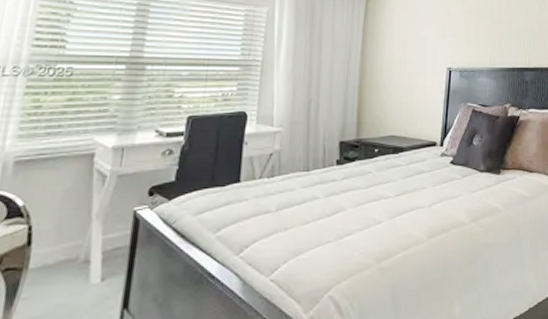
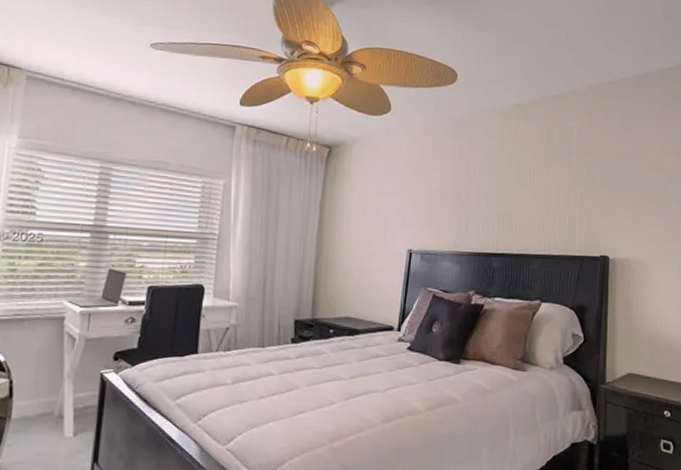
laptop: none [96,100,165,142] -> present [66,268,127,308]

